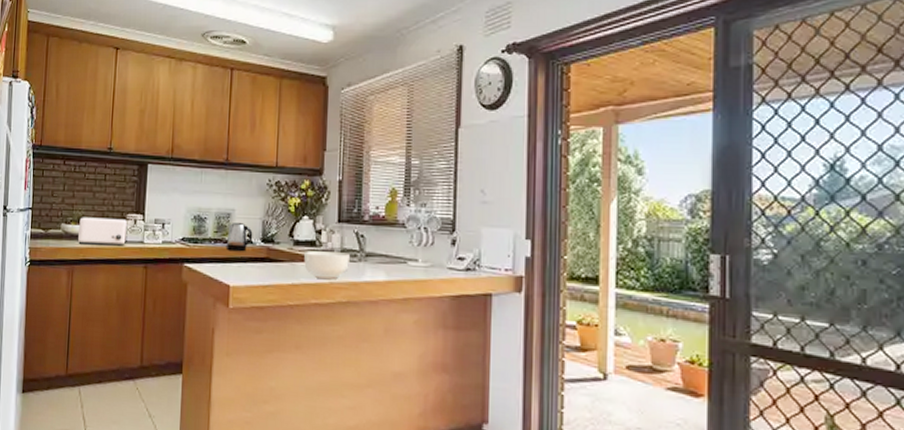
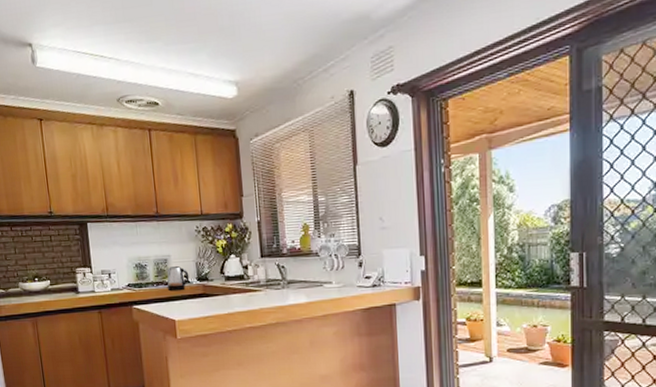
toaster: present [77,217,129,246] -> none [34,273,80,300]
bowl: present [303,251,351,280] -> none [234,282,275,307]

